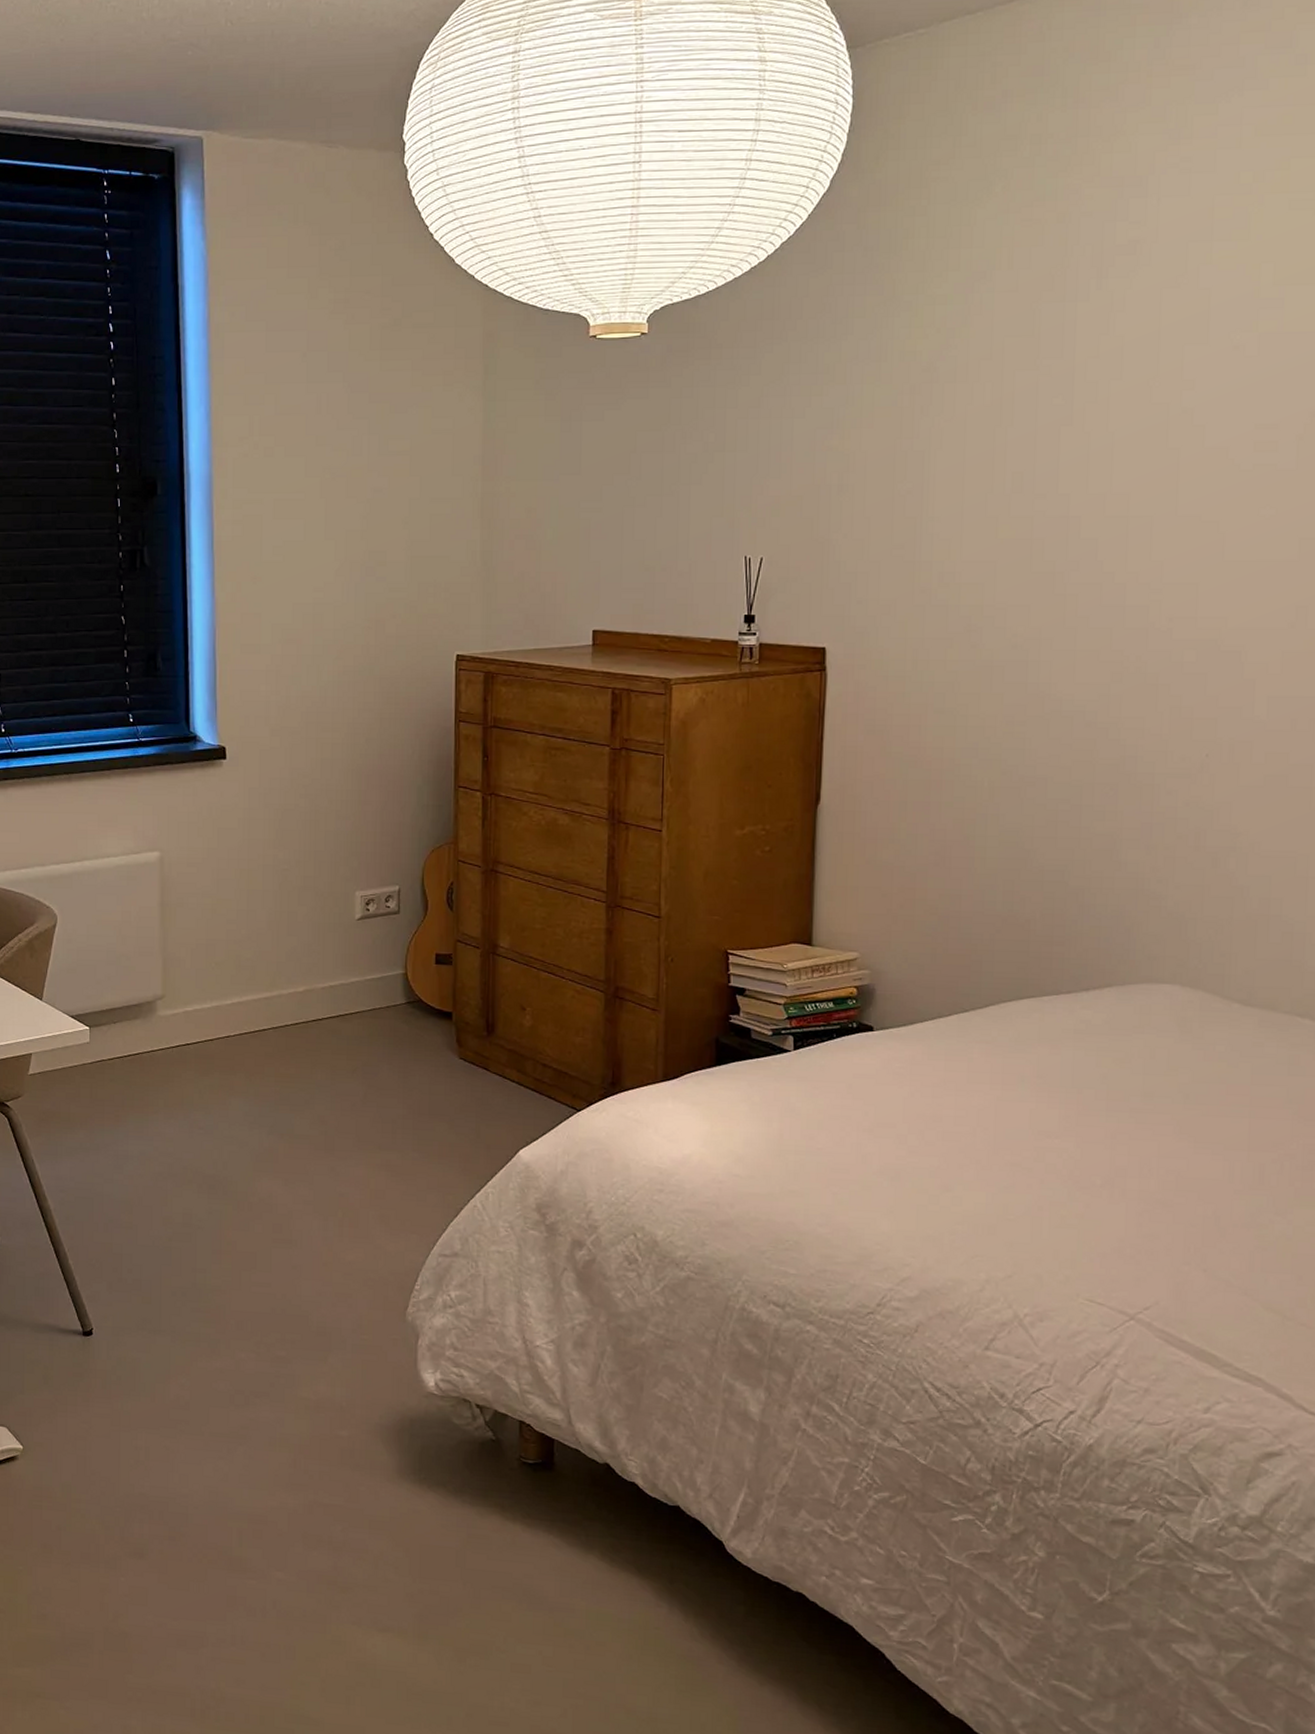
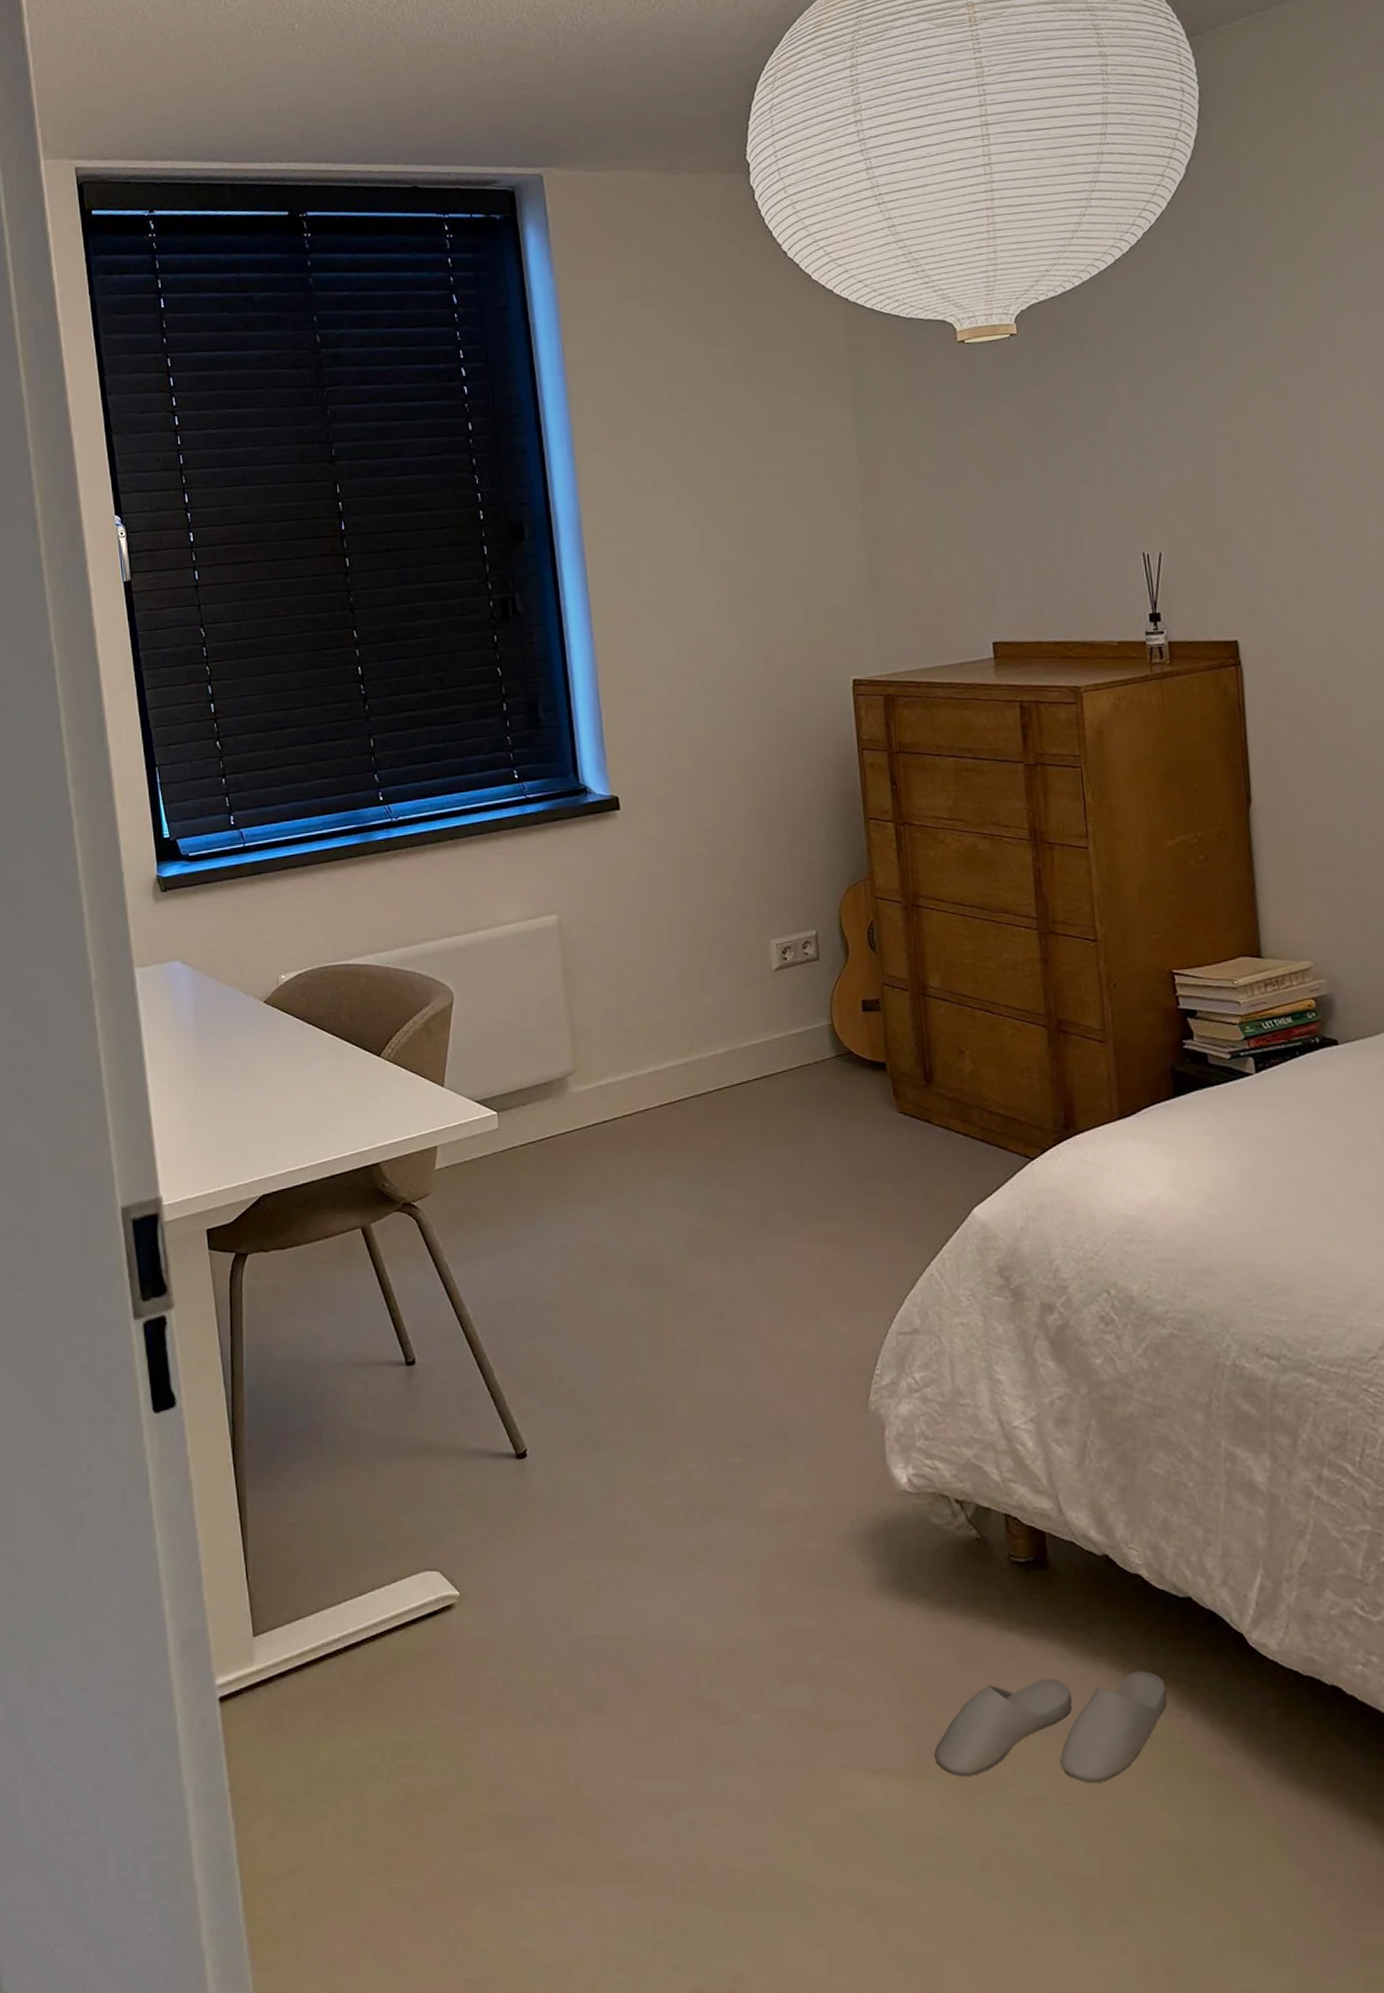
slippers: none [435,1564,648,1657] -> present [934,1671,1167,1784]

